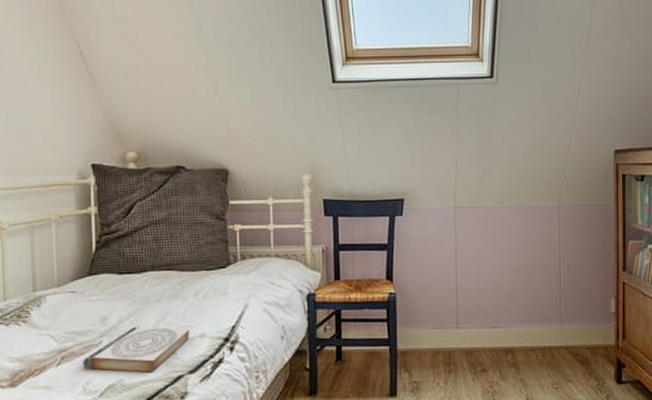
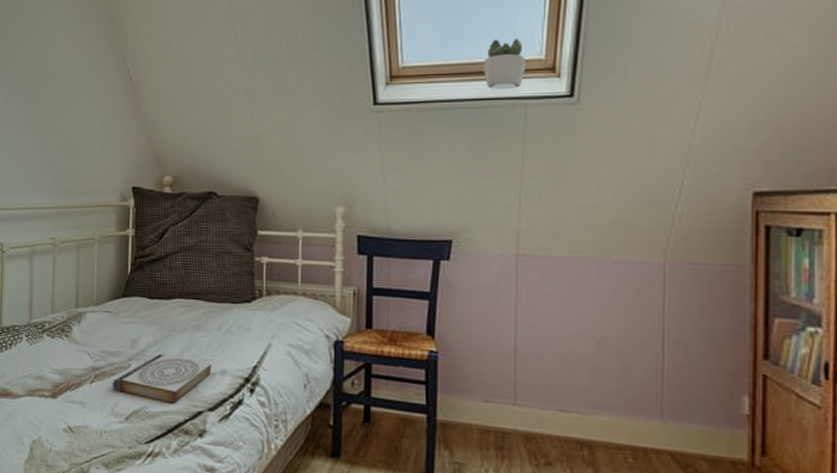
succulent plant: none [423,28,457,72] -> present [483,39,526,90]

